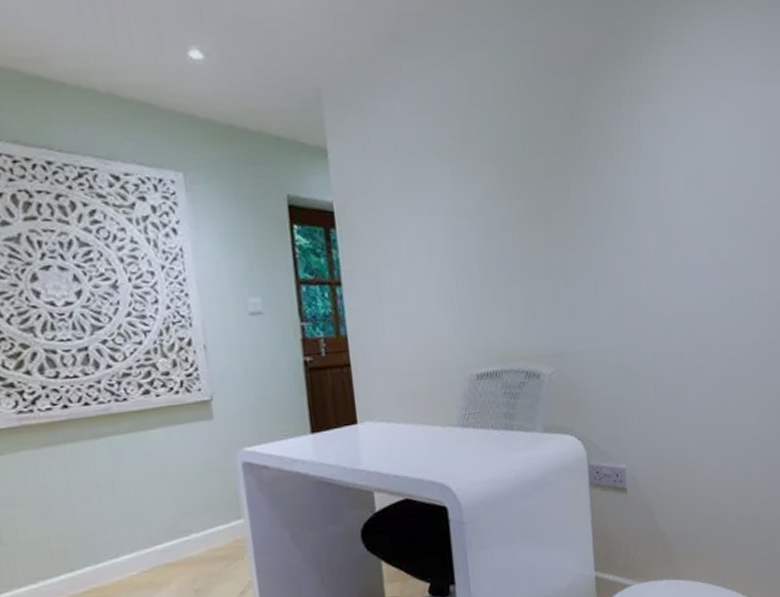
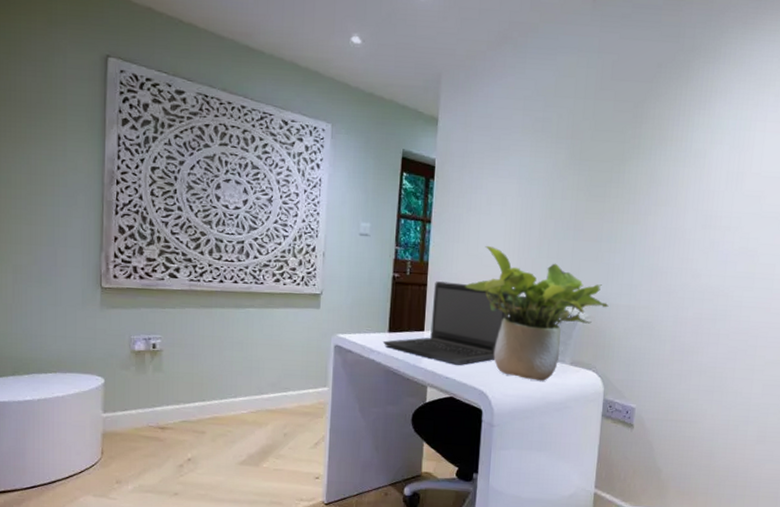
laptop: none [305,356,458,459] -> present [382,281,510,365]
potted plant: none [399,303,577,459] -> present [465,245,609,381]

